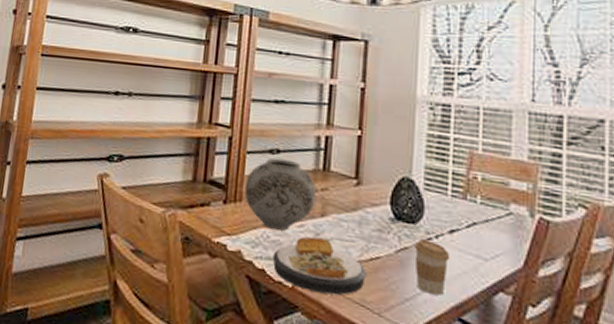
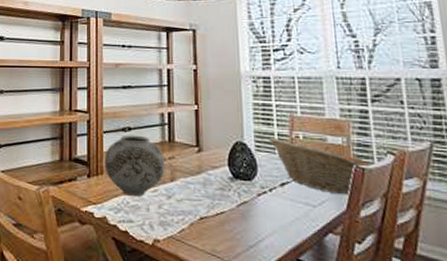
plate: present [272,236,367,296] -> none [133,199,214,248]
coffee cup: present [414,239,449,295] -> none [253,193,283,240]
fruit basket: none [441,175,559,250] -> present [269,137,372,194]

